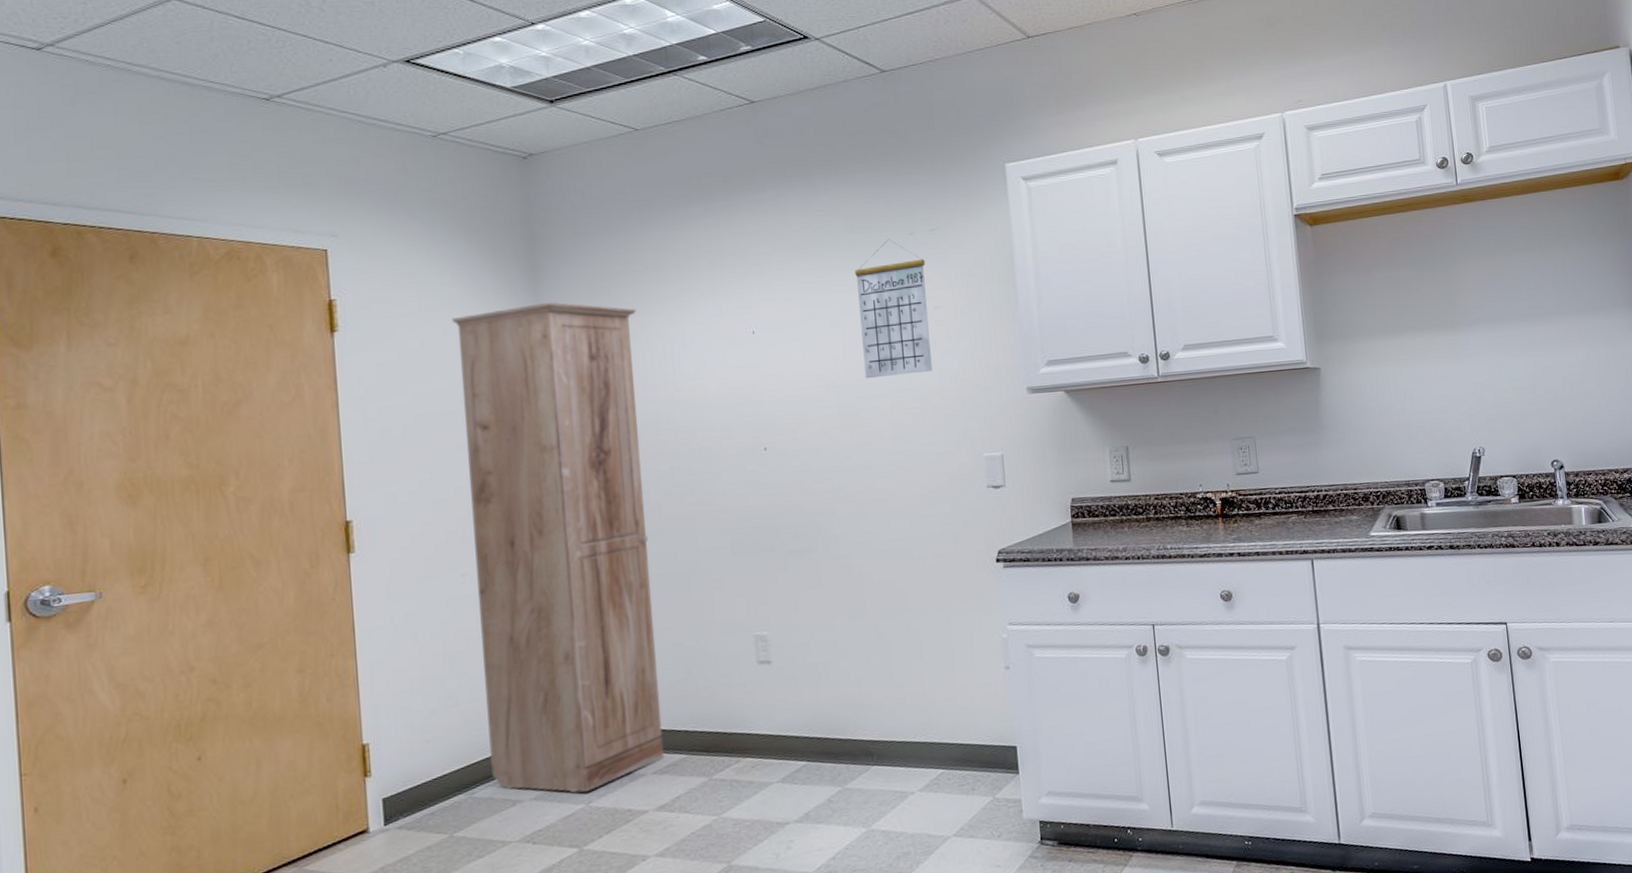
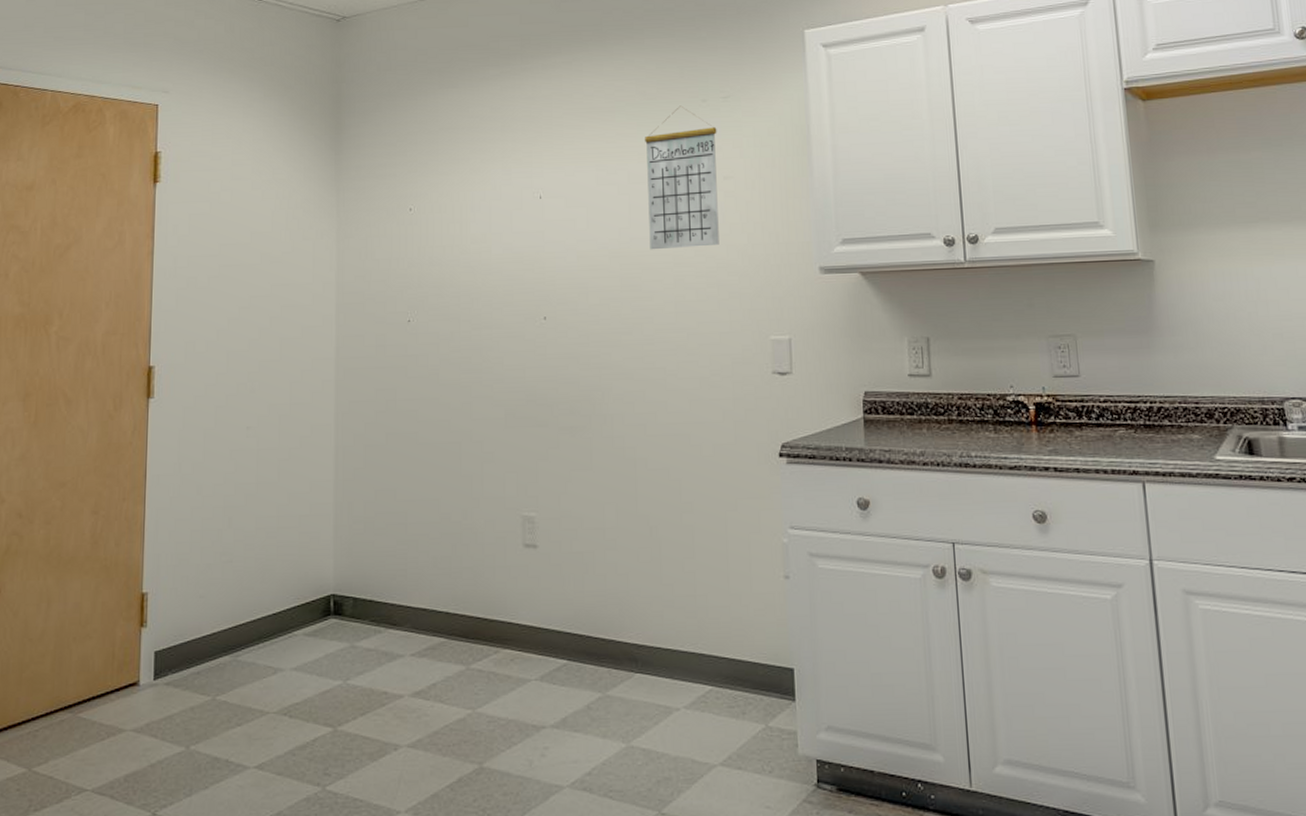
cabinet: present [452,302,665,793] -> none [257,160,429,669]

